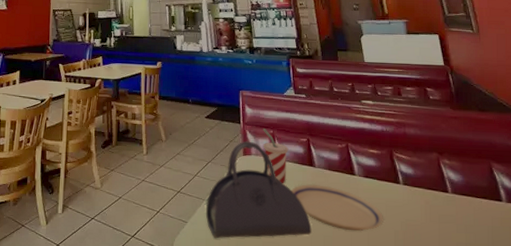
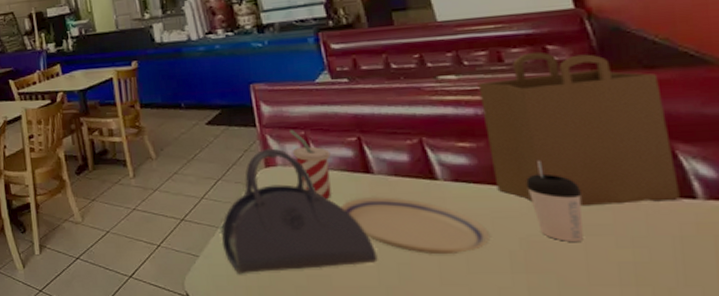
shopping bag: none [385,91,493,202] -> present [477,51,680,205]
beverage cup: none [408,166,440,227] -> present [526,160,584,243]

